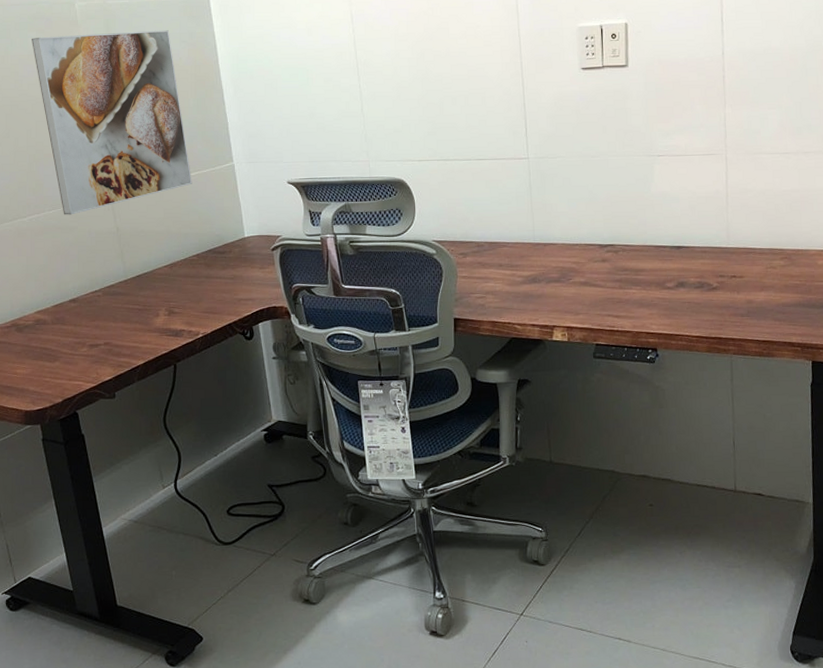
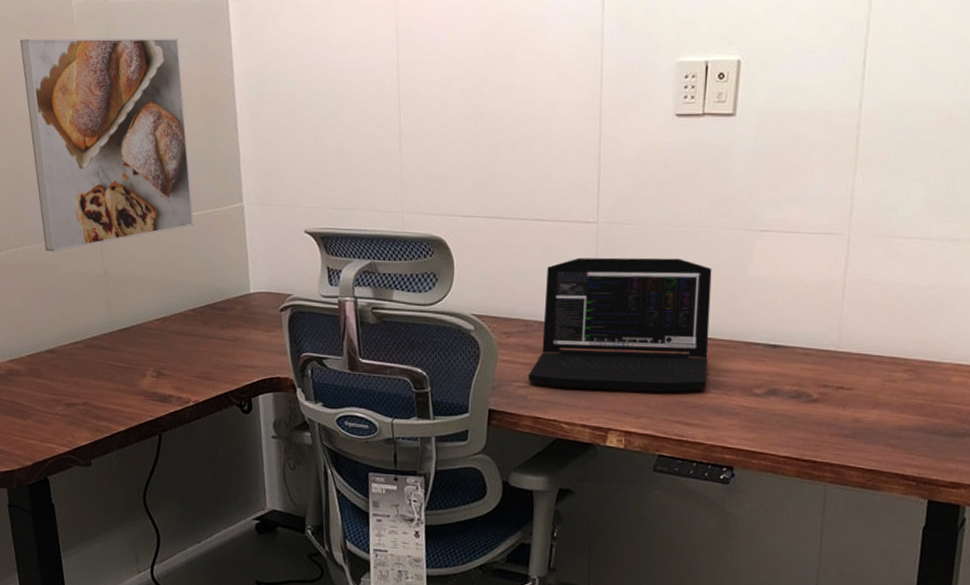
laptop: none [484,182,628,296] -> present [528,257,712,393]

